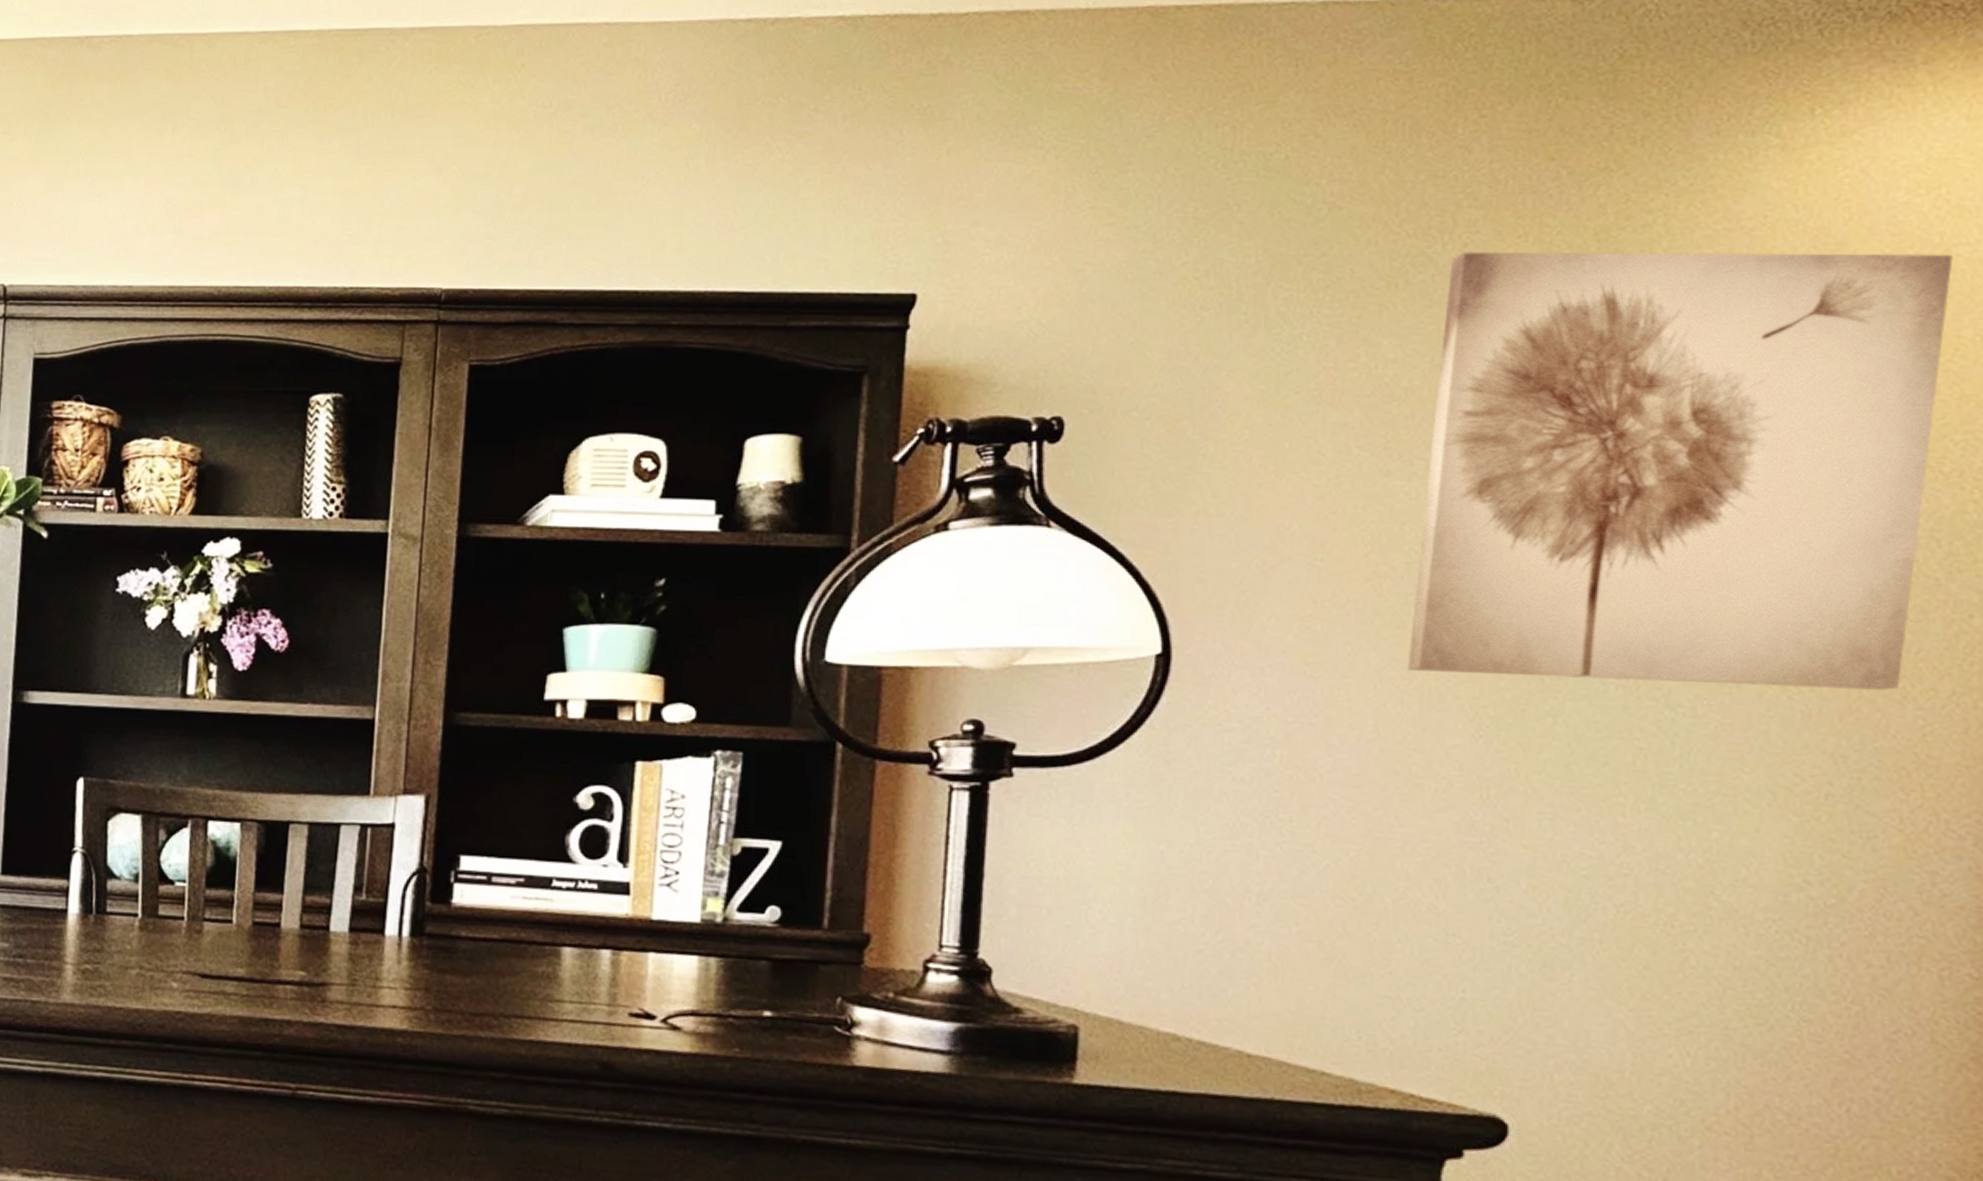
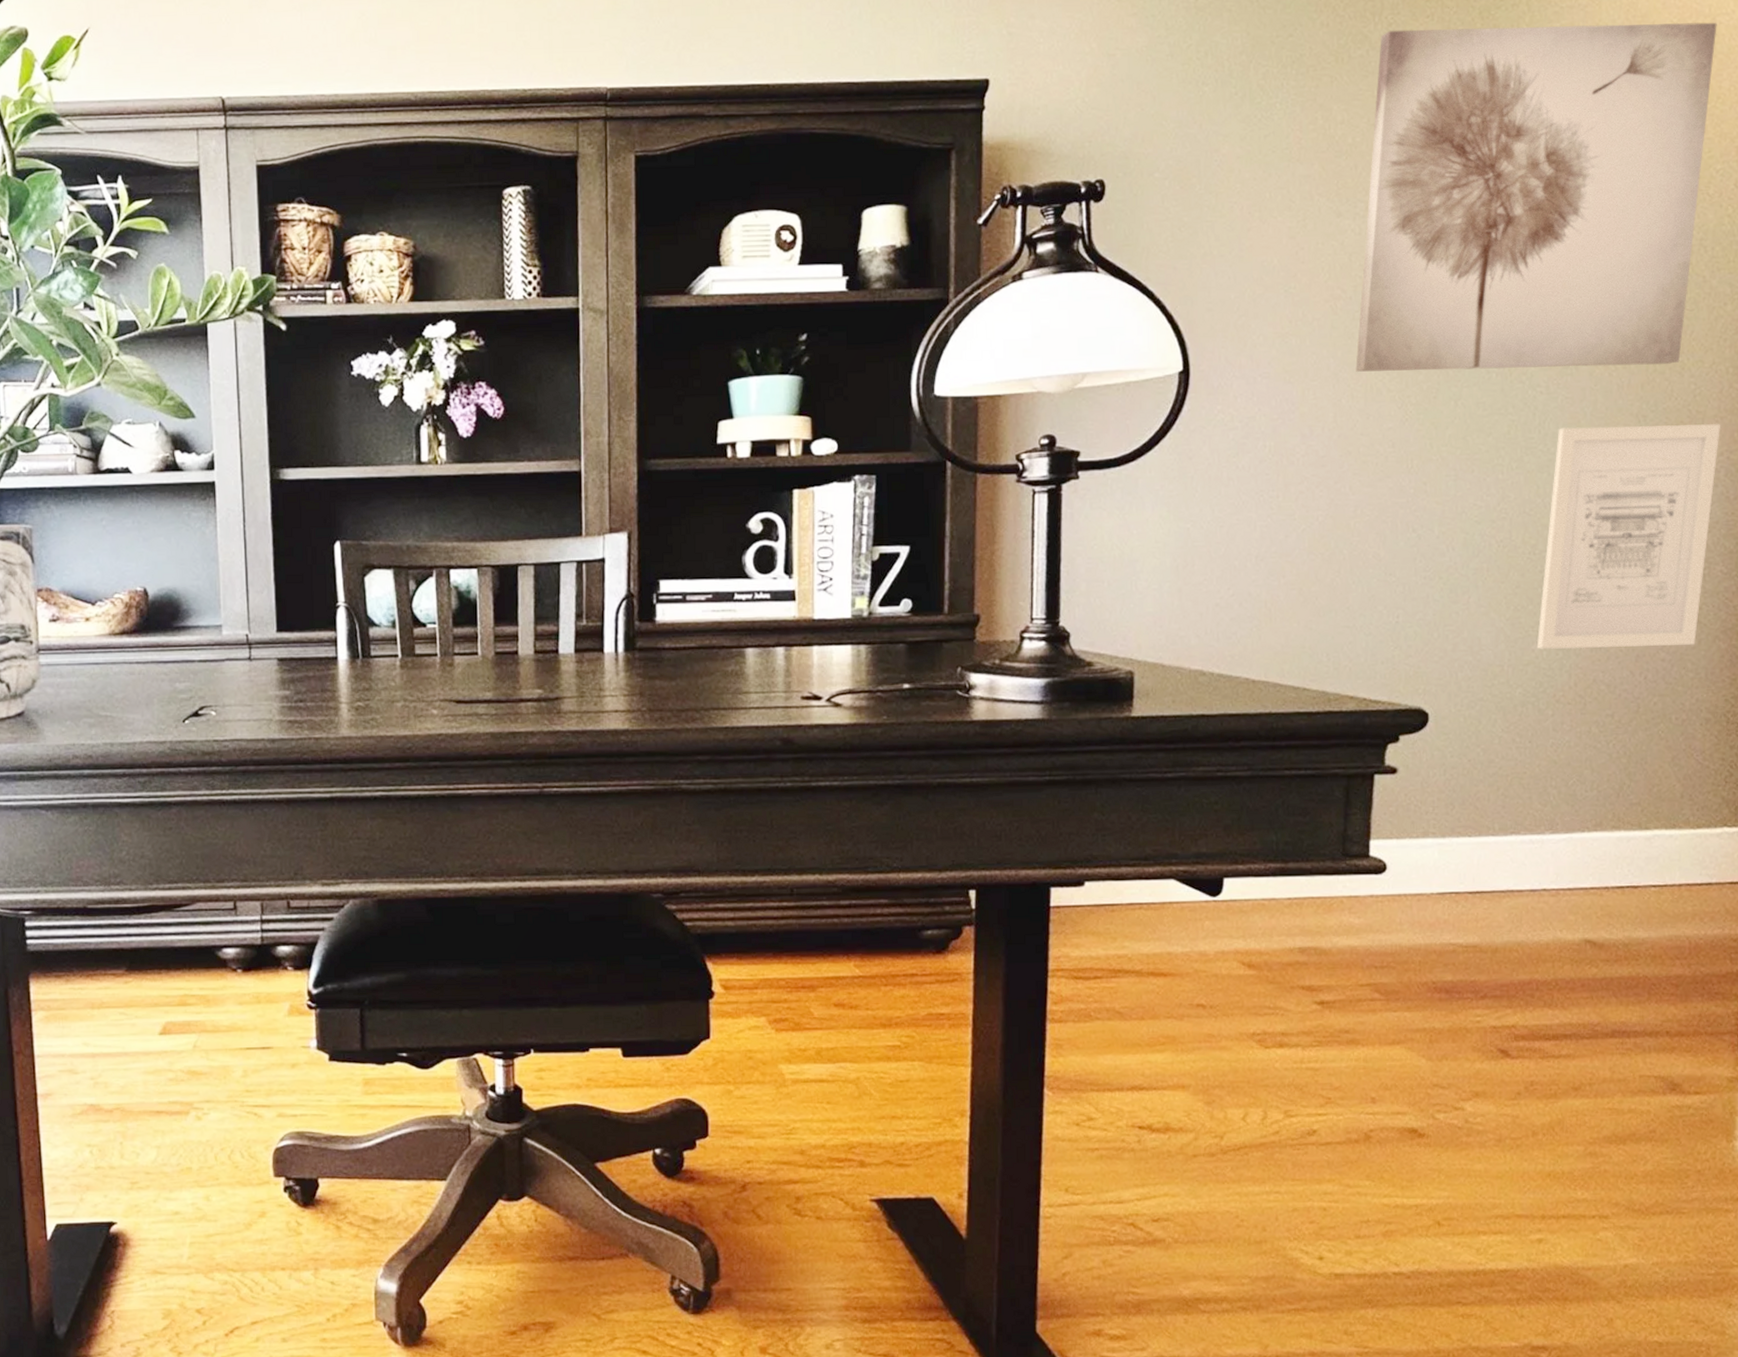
wall art: none [1675,763,1965,1073] -> present [1536,423,1720,650]

